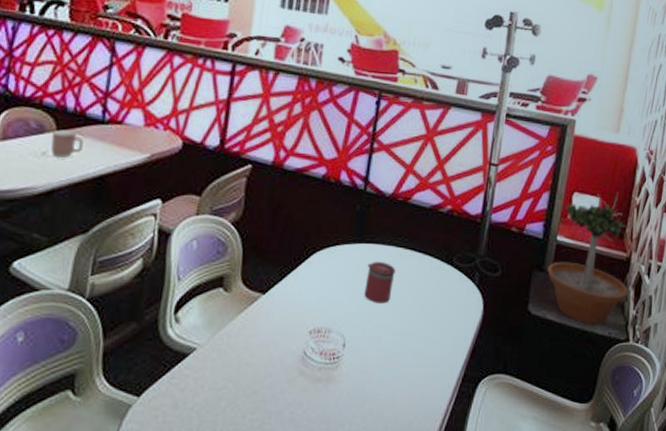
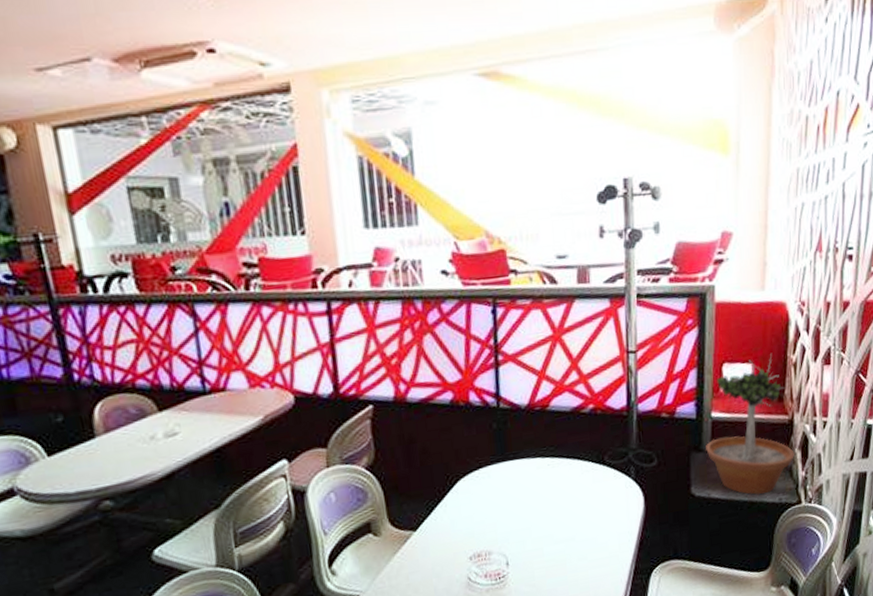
mug: present [51,129,83,158] -> none [154,408,191,439]
beverage cup: present [364,262,396,304] -> none [515,475,547,517]

